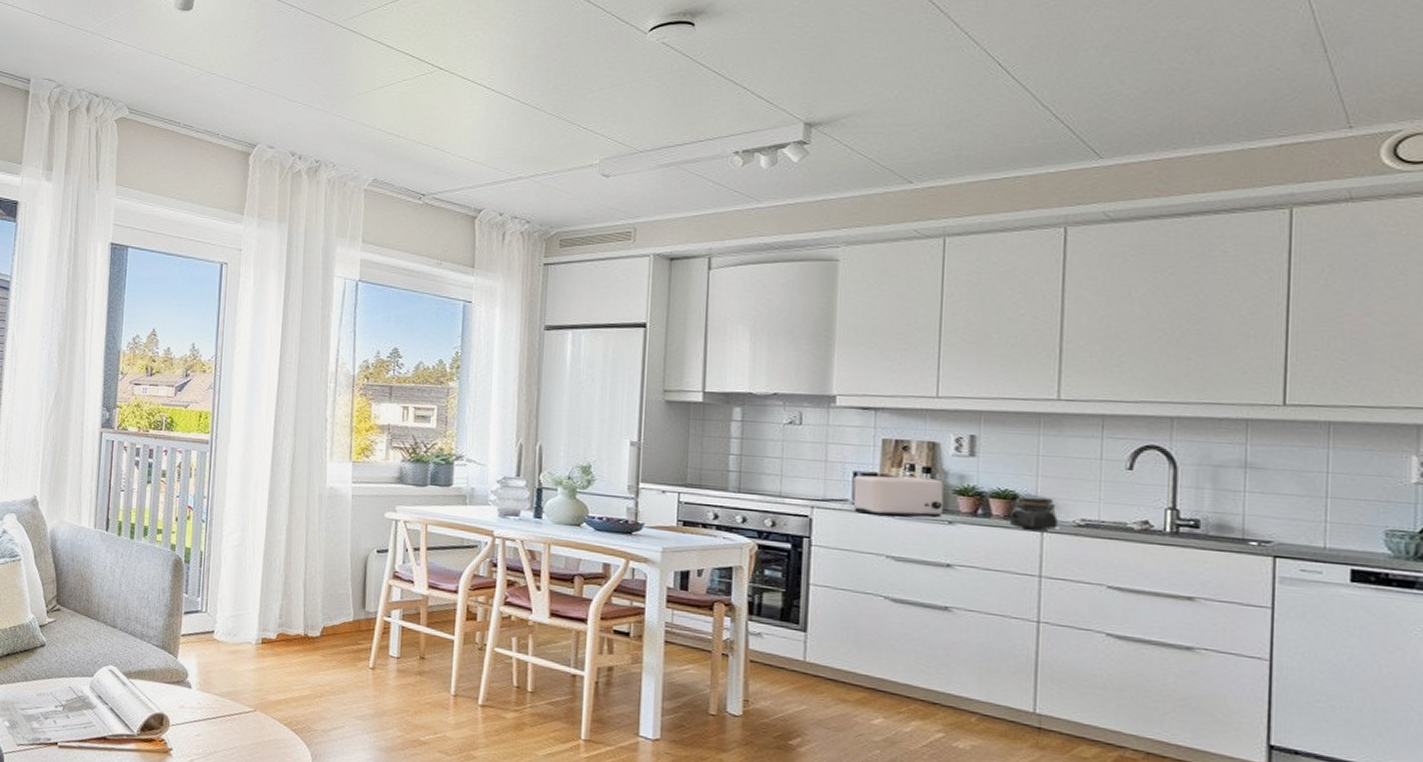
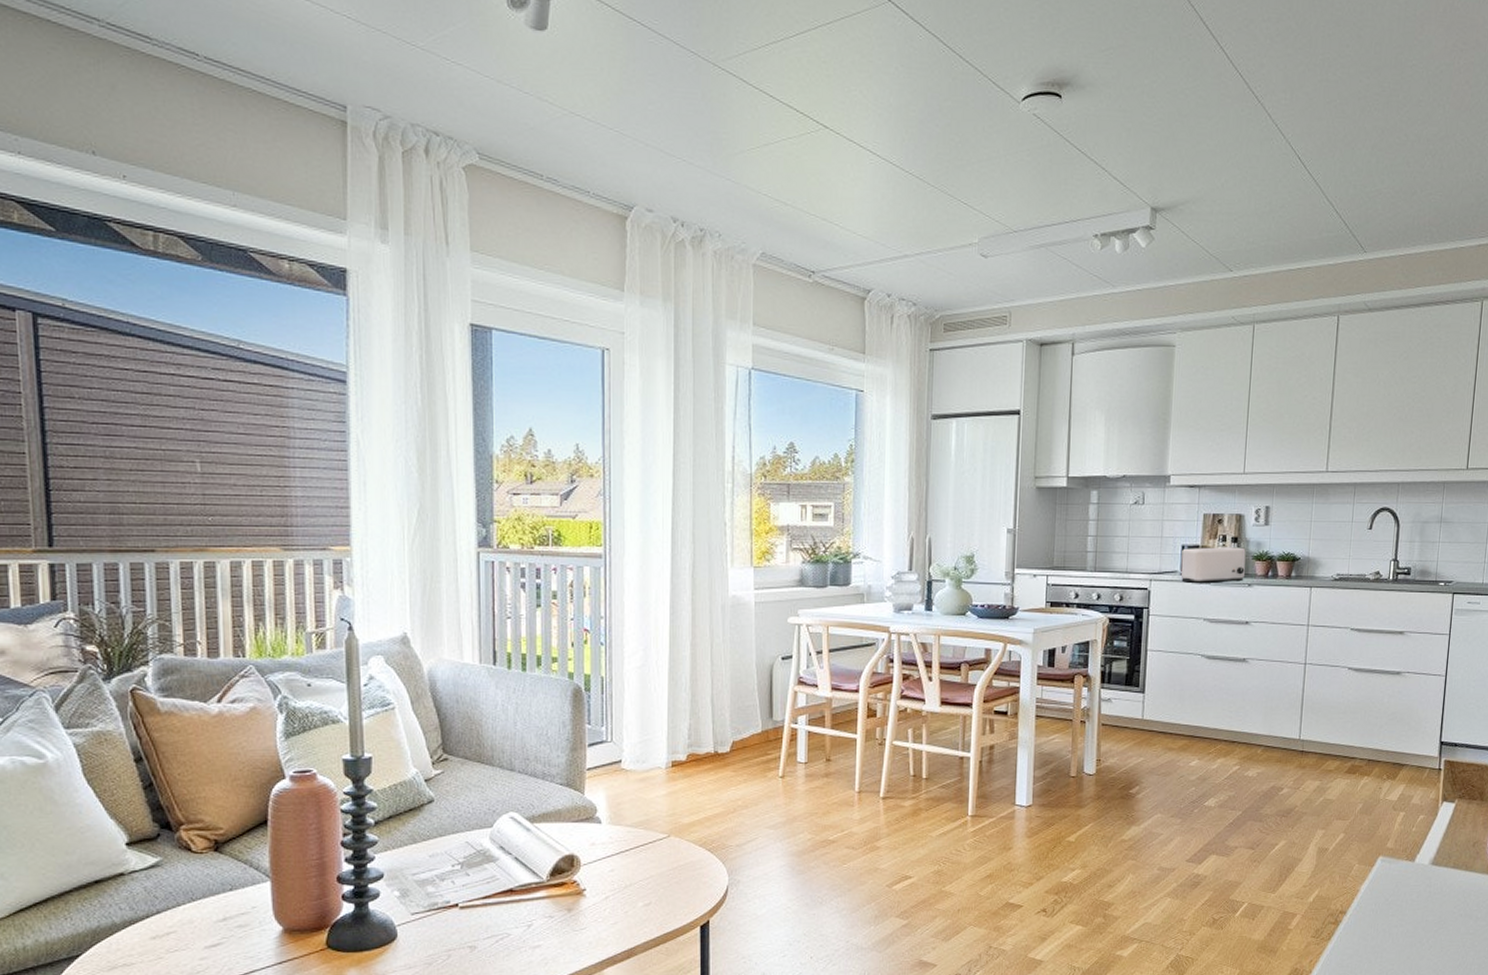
jar: present [1010,496,1058,531] -> none [1290,558,1322,586]

